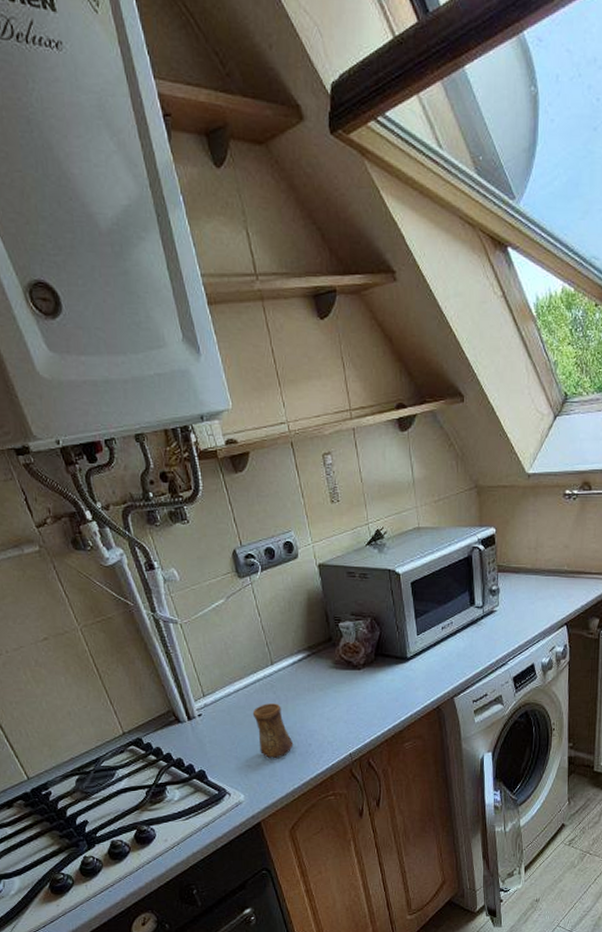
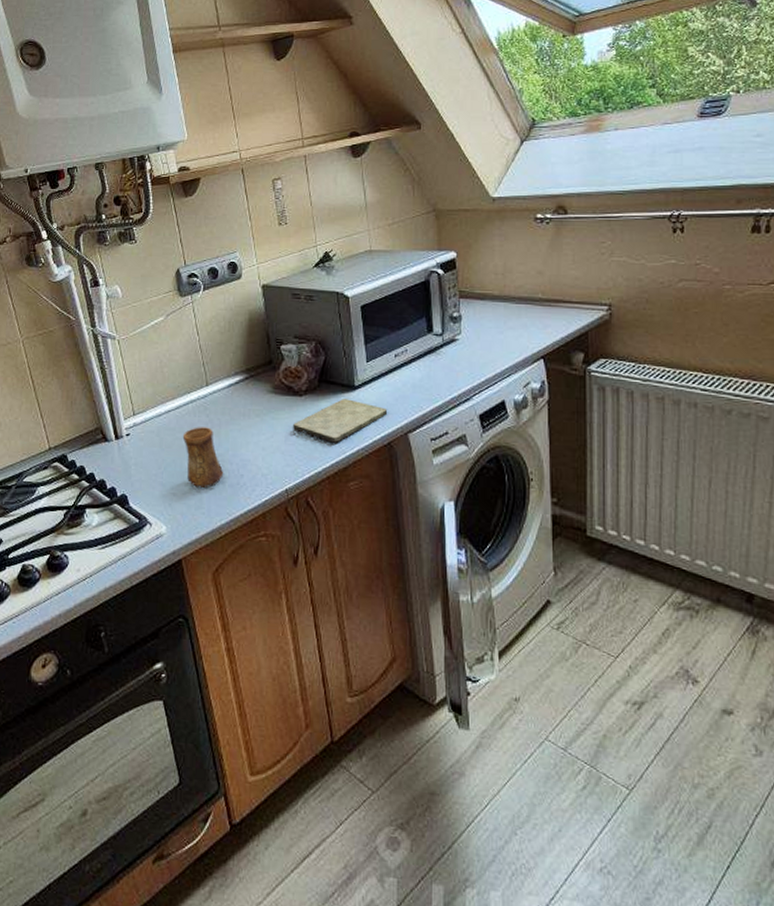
cutting board: none [354,670,436,710] -> present [293,399,388,443]

